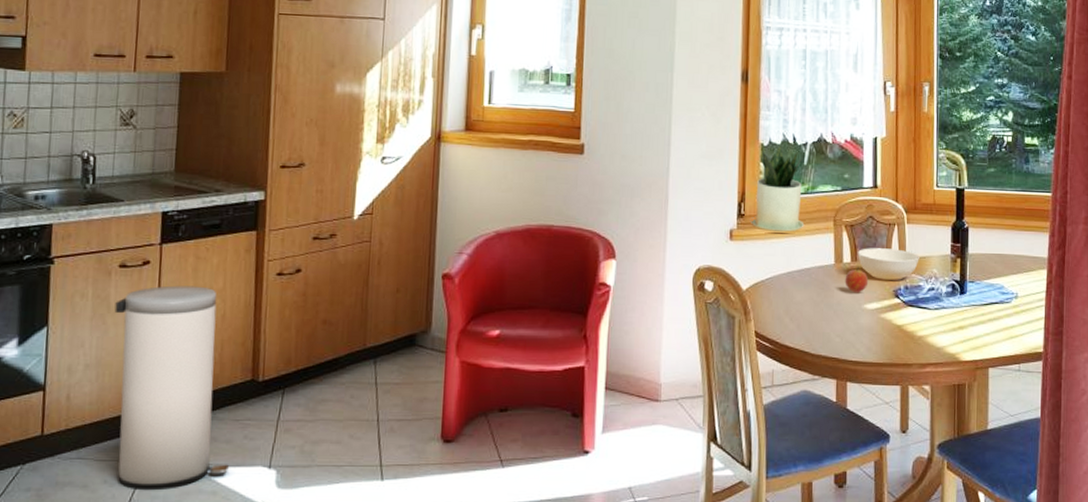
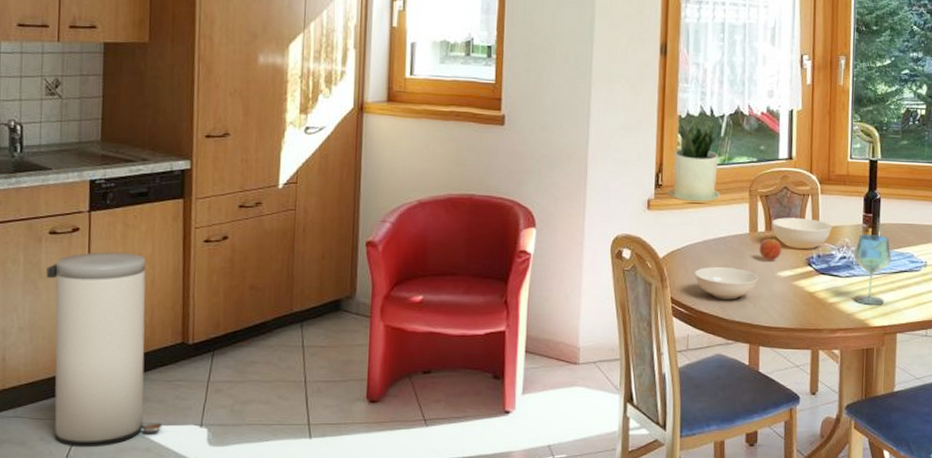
bowl: none [779,298,845,333] -> present [694,266,759,300]
wine glass: none [942,265,982,339] -> present [854,234,892,305]

